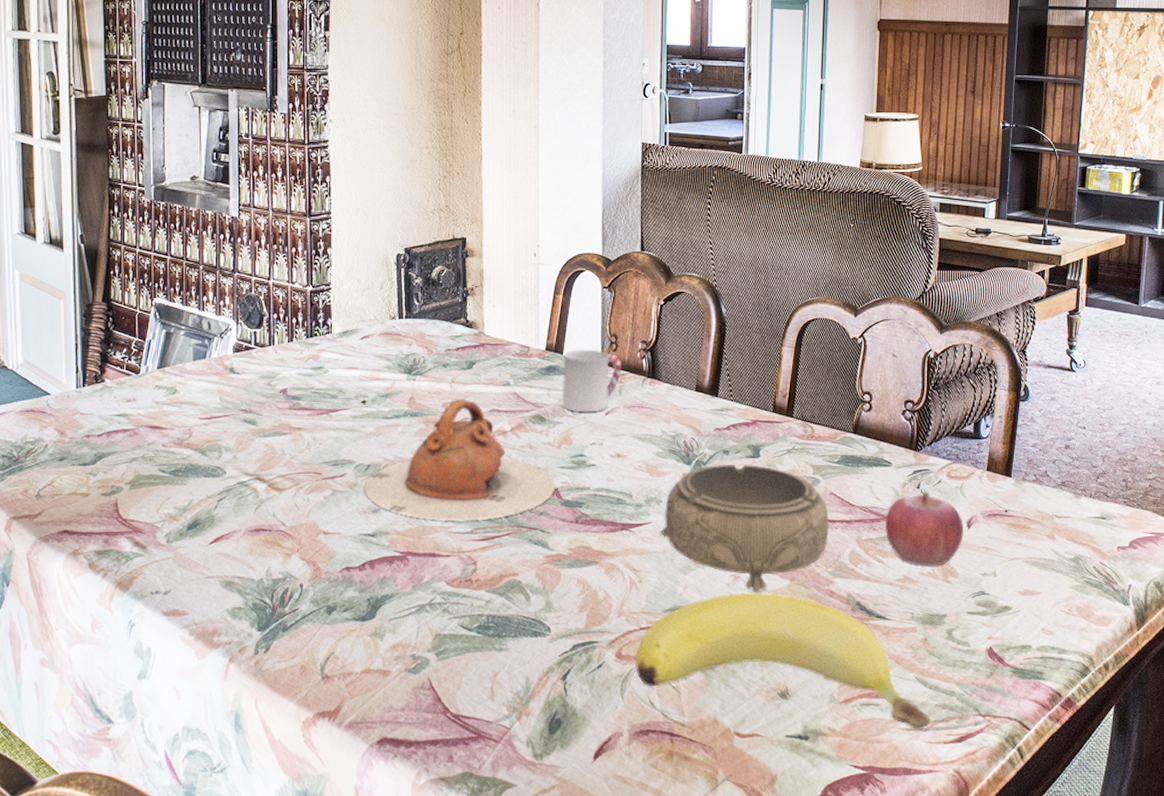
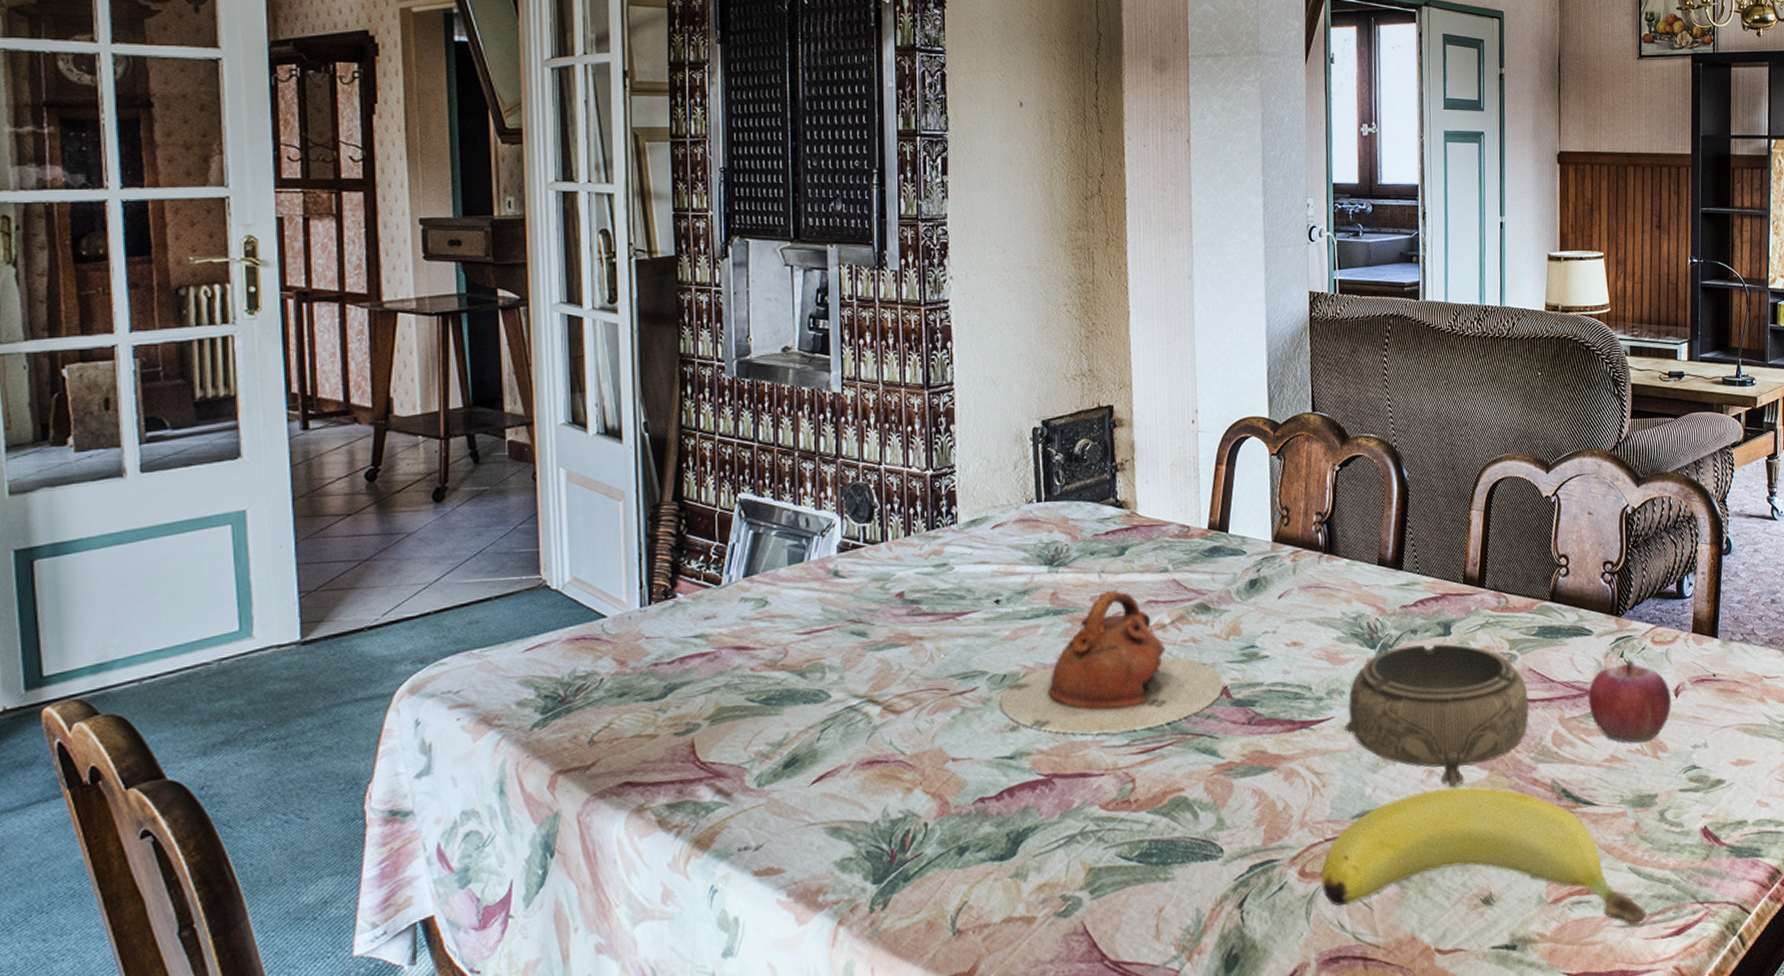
cup: present [563,349,622,413] -> none [1228,525,1296,598]

